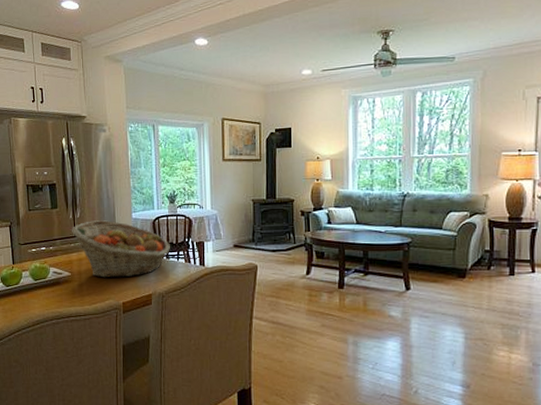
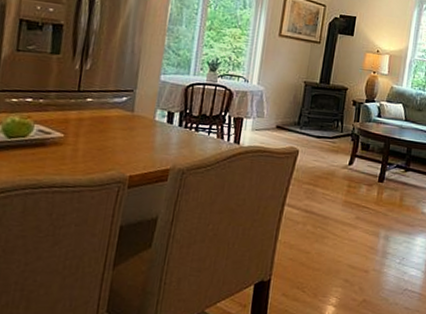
fruit basket: present [71,220,170,278] -> none [74,76,202,147]

